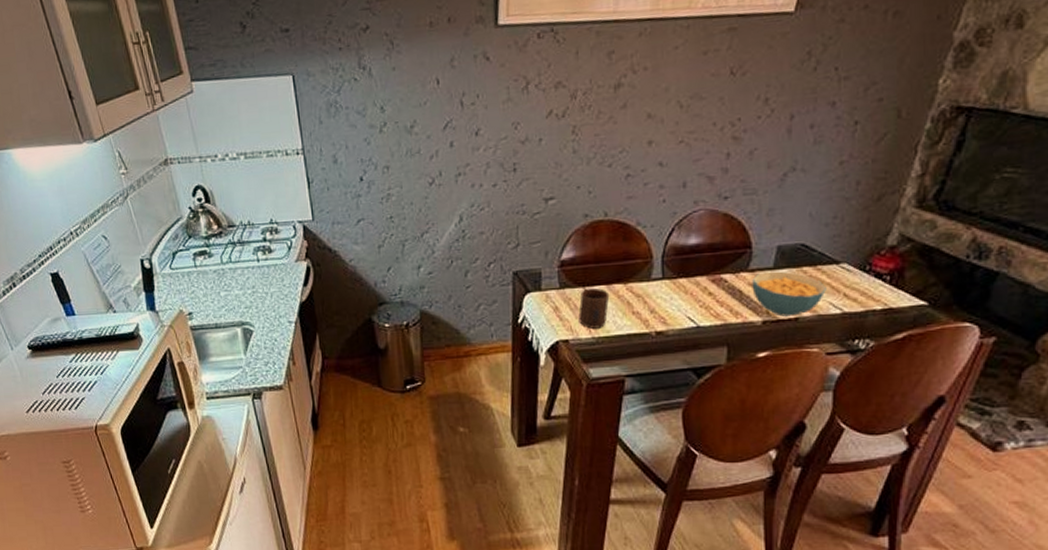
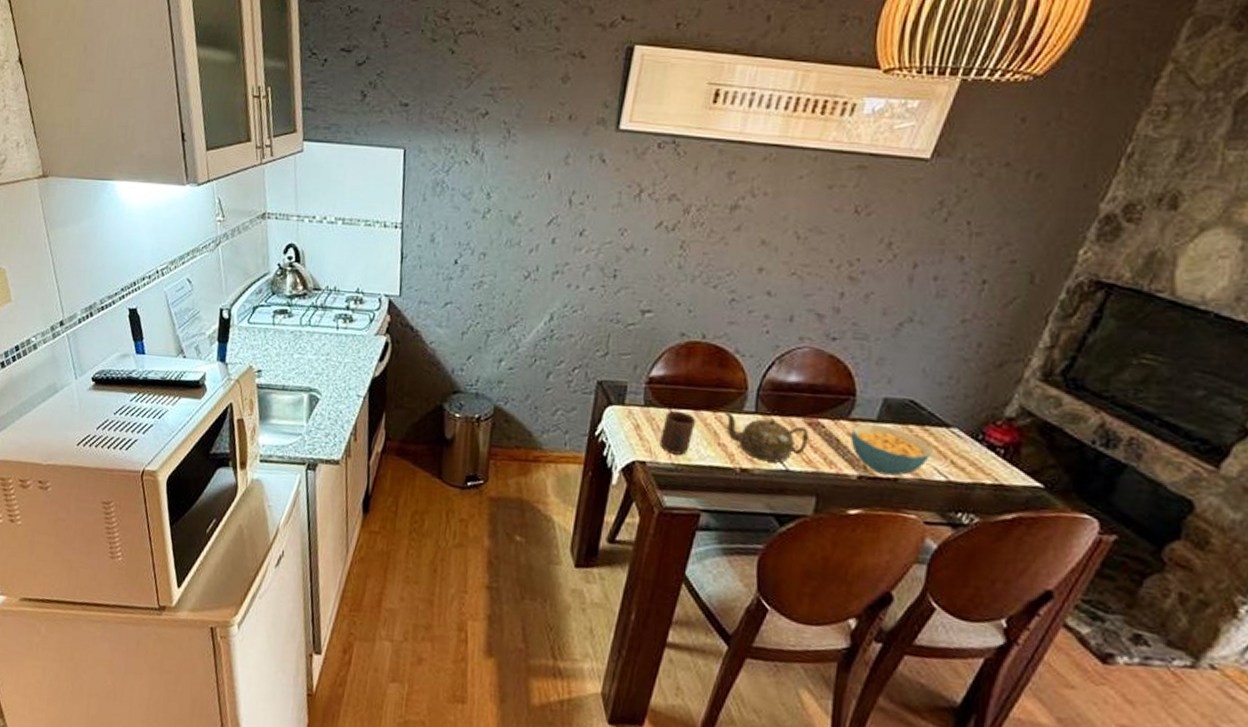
teapot: none [634,281,714,322] -> present [724,412,809,463]

